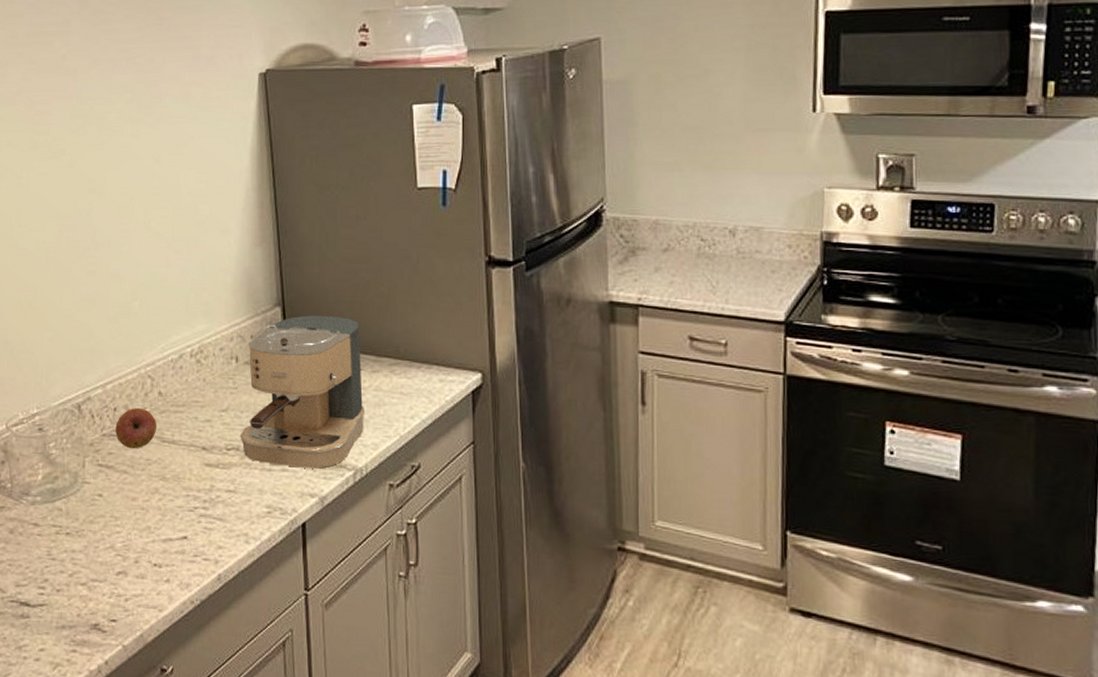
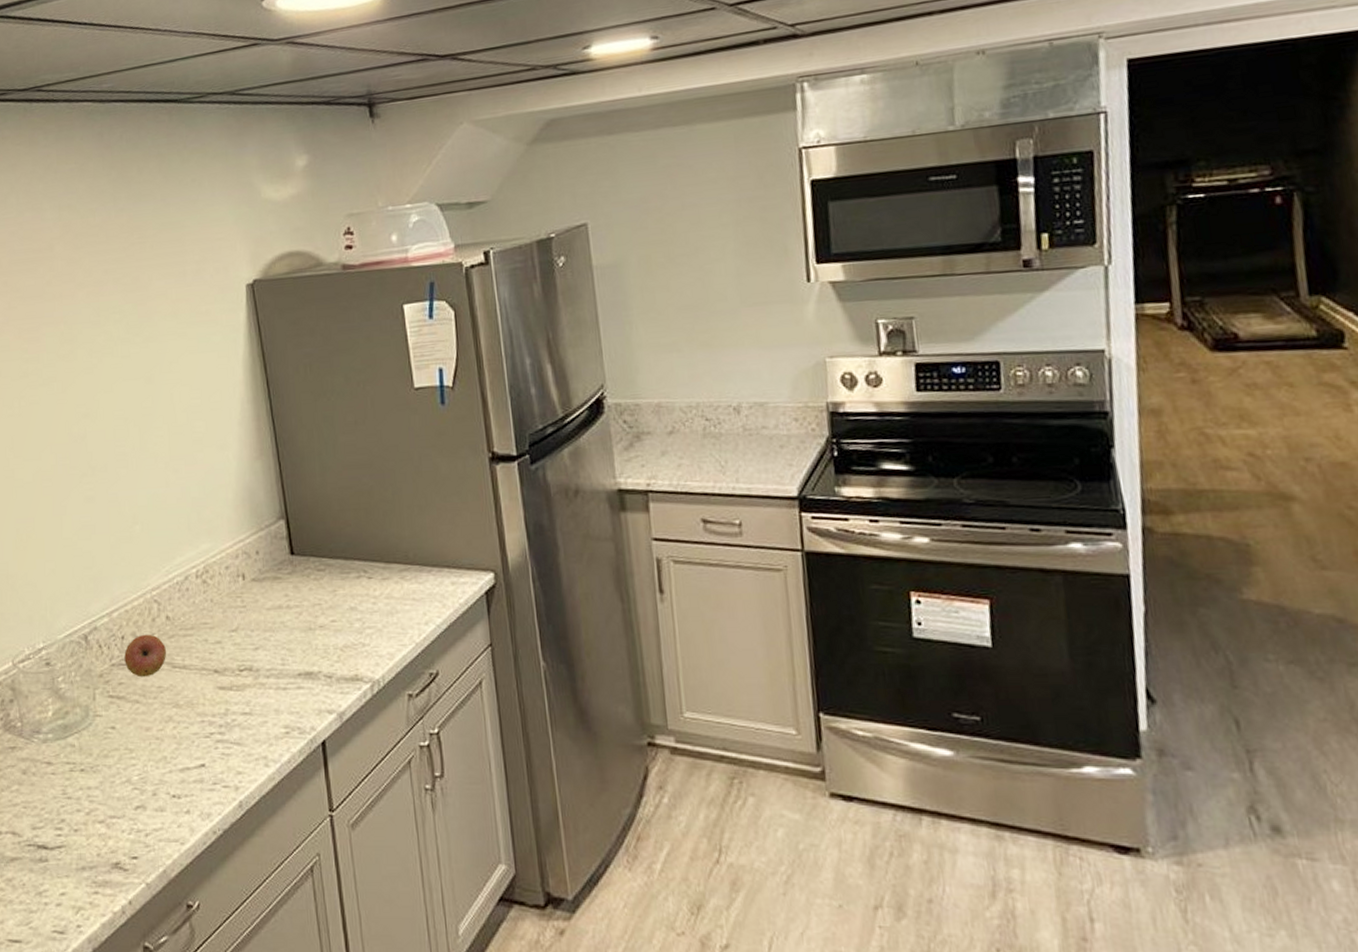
coffee maker: present [240,315,364,469] -> none [252,524,378,684]

